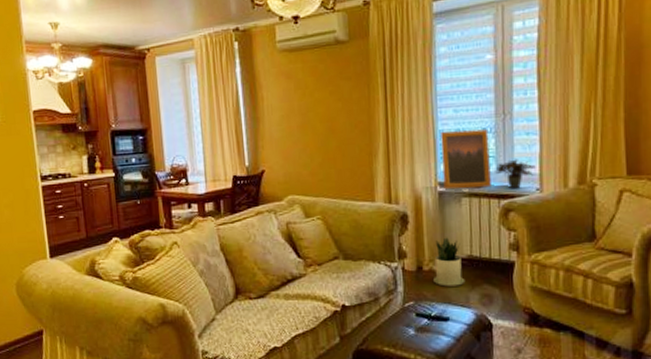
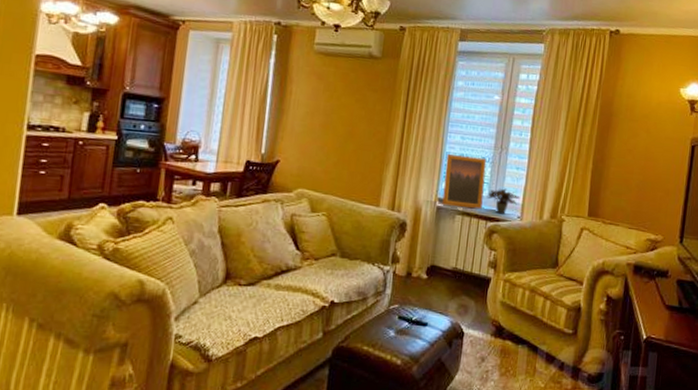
planter: present [434,237,465,287] -> none [420,248,448,295]

